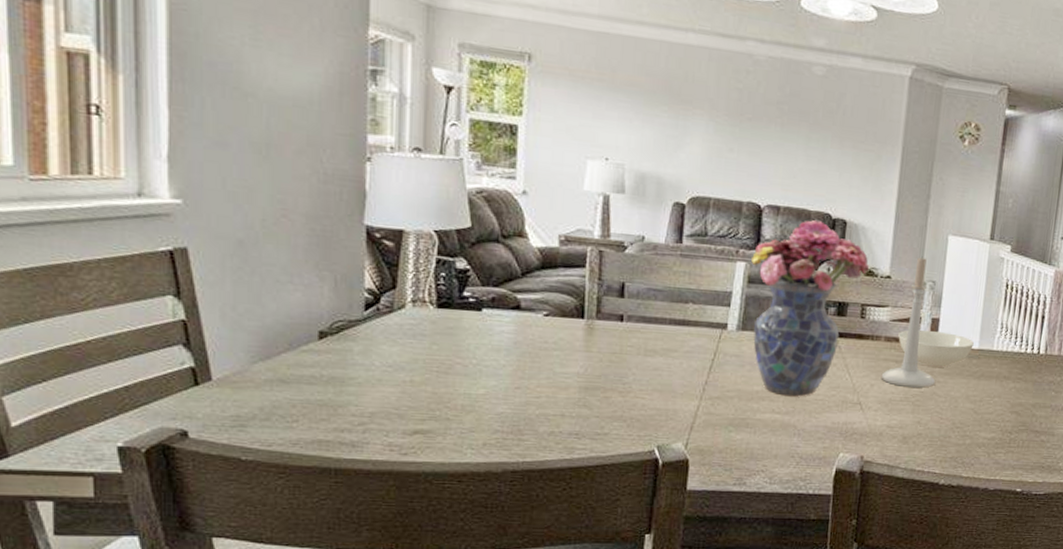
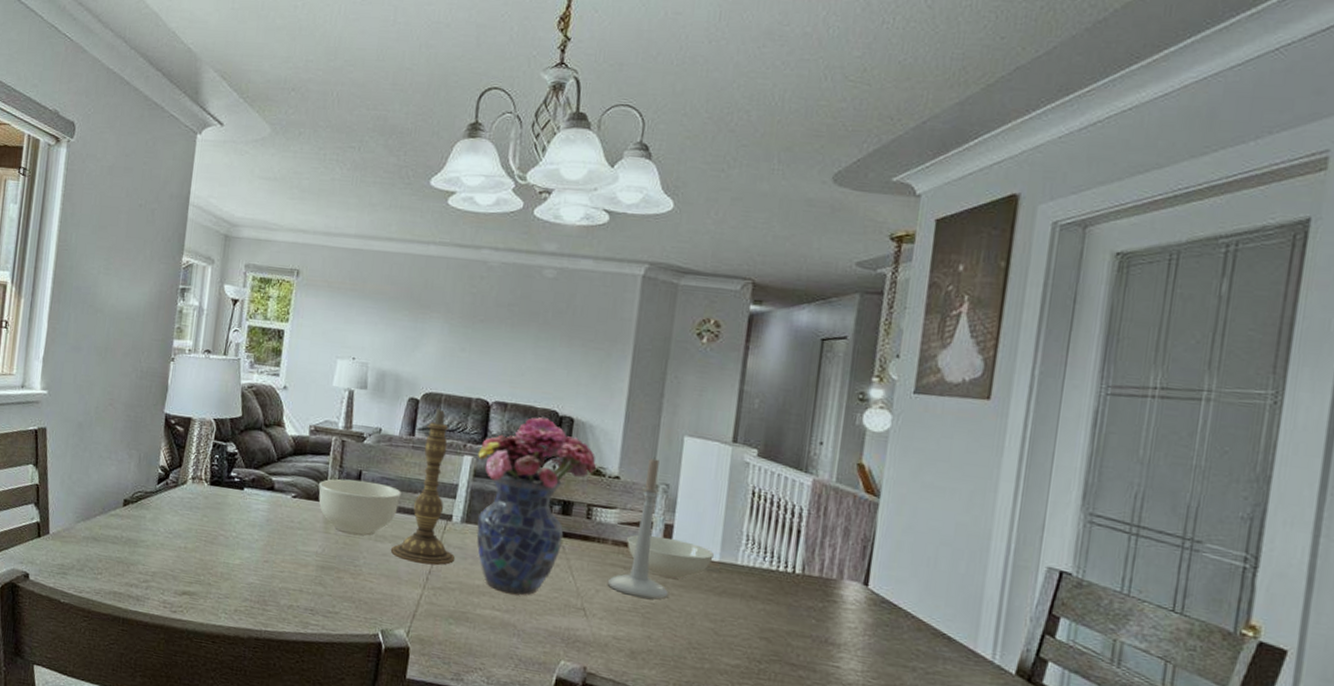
bowl: none [575,292,671,352] -> present [318,478,401,536]
candlestick: none [663,211,732,375] -> present [391,406,455,565]

